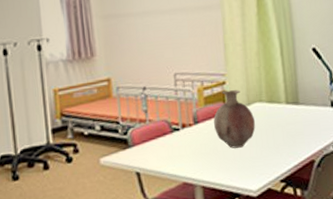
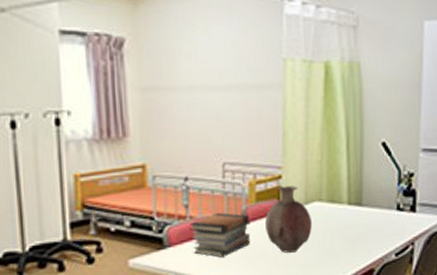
book stack: none [149,115,203,154] -> present [189,213,251,258]

